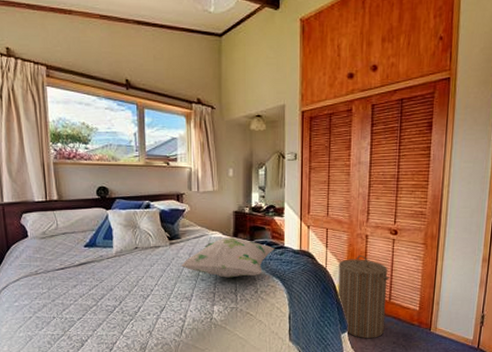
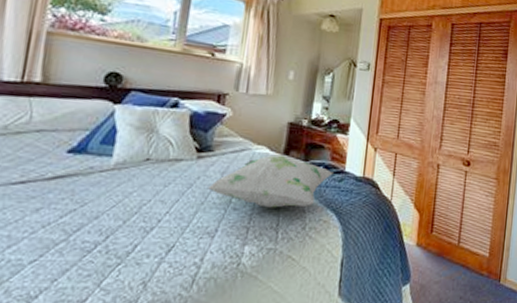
laundry hamper: present [337,255,390,338] -> none [401,188,460,292]

